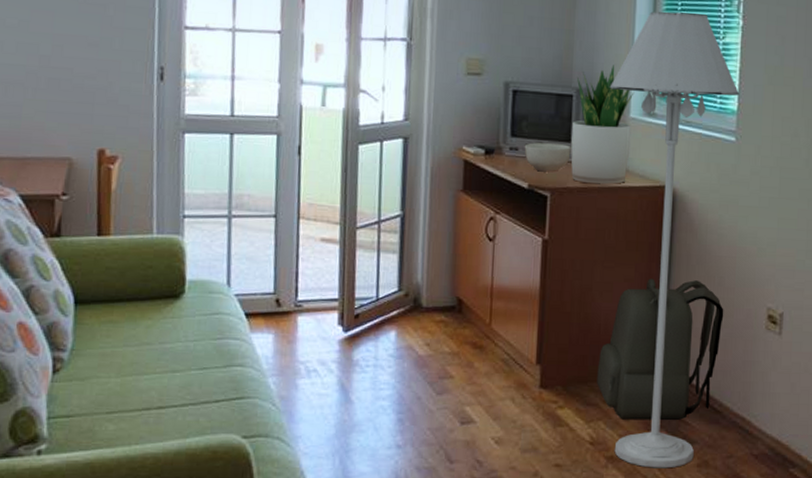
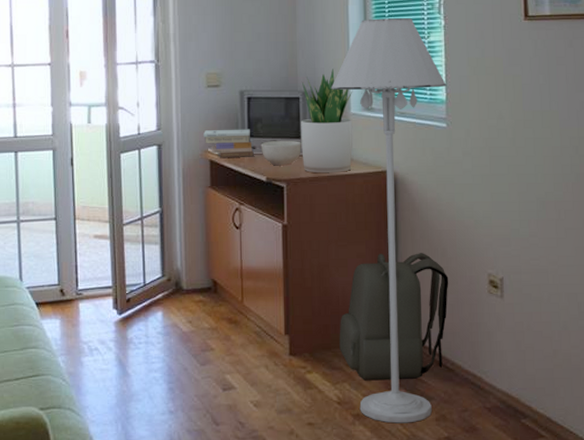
books: none [458,125,516,160] -> present [204,129,254,159]

